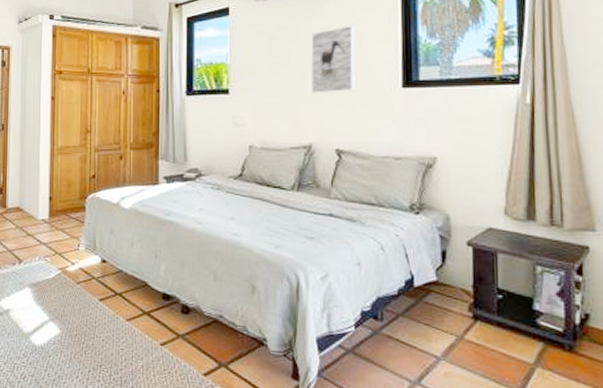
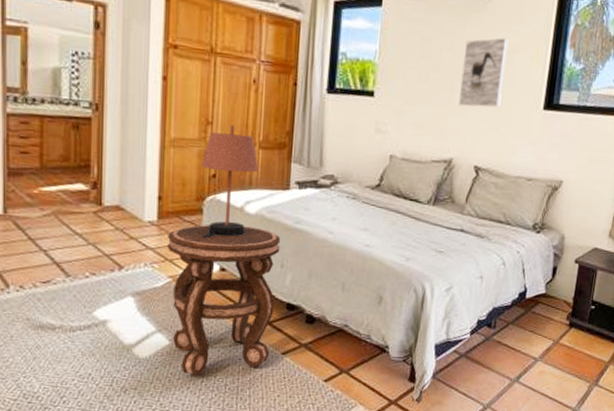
side table: none [57,219,153,365] -> present [167,224,281,376]
table lamp: none [83,131,131,232] -> present [202,125,259,238]

